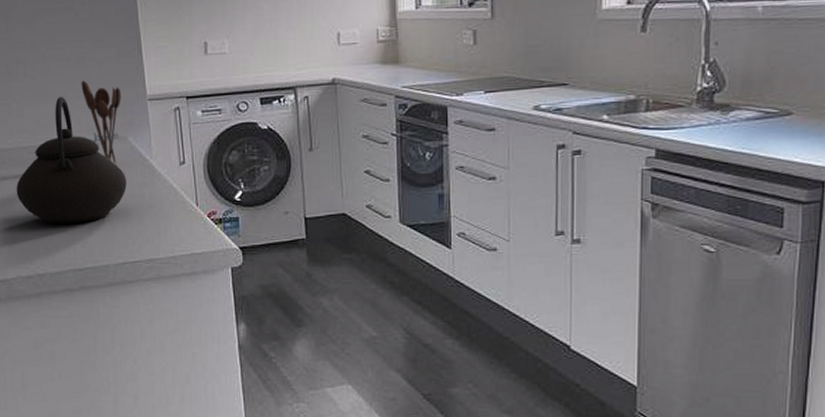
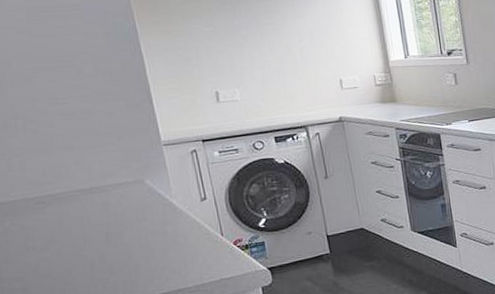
teapot: present [16,96,127,223] -> none [23,147,148,269]
utensil holder: present [81,80,122,163] -> none [89,131,136,205]

